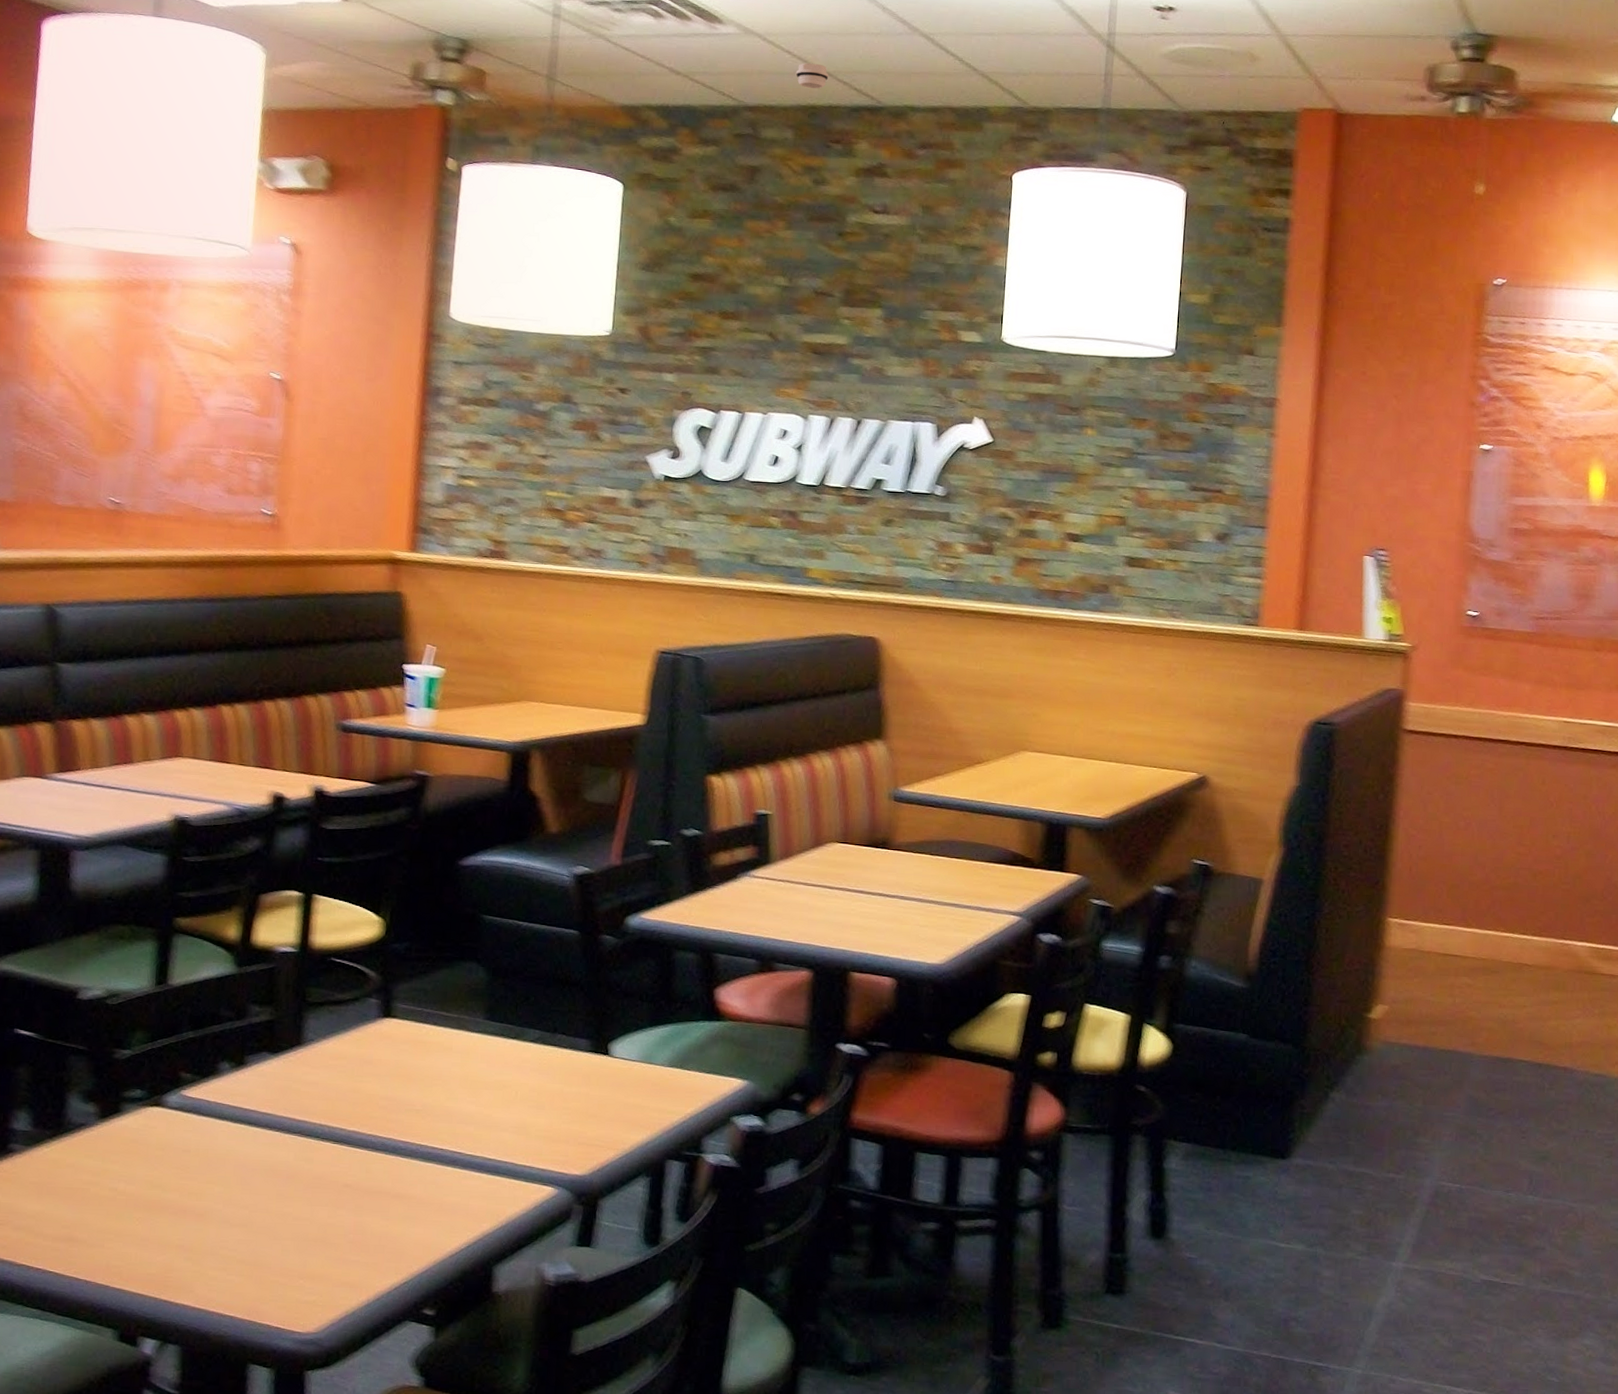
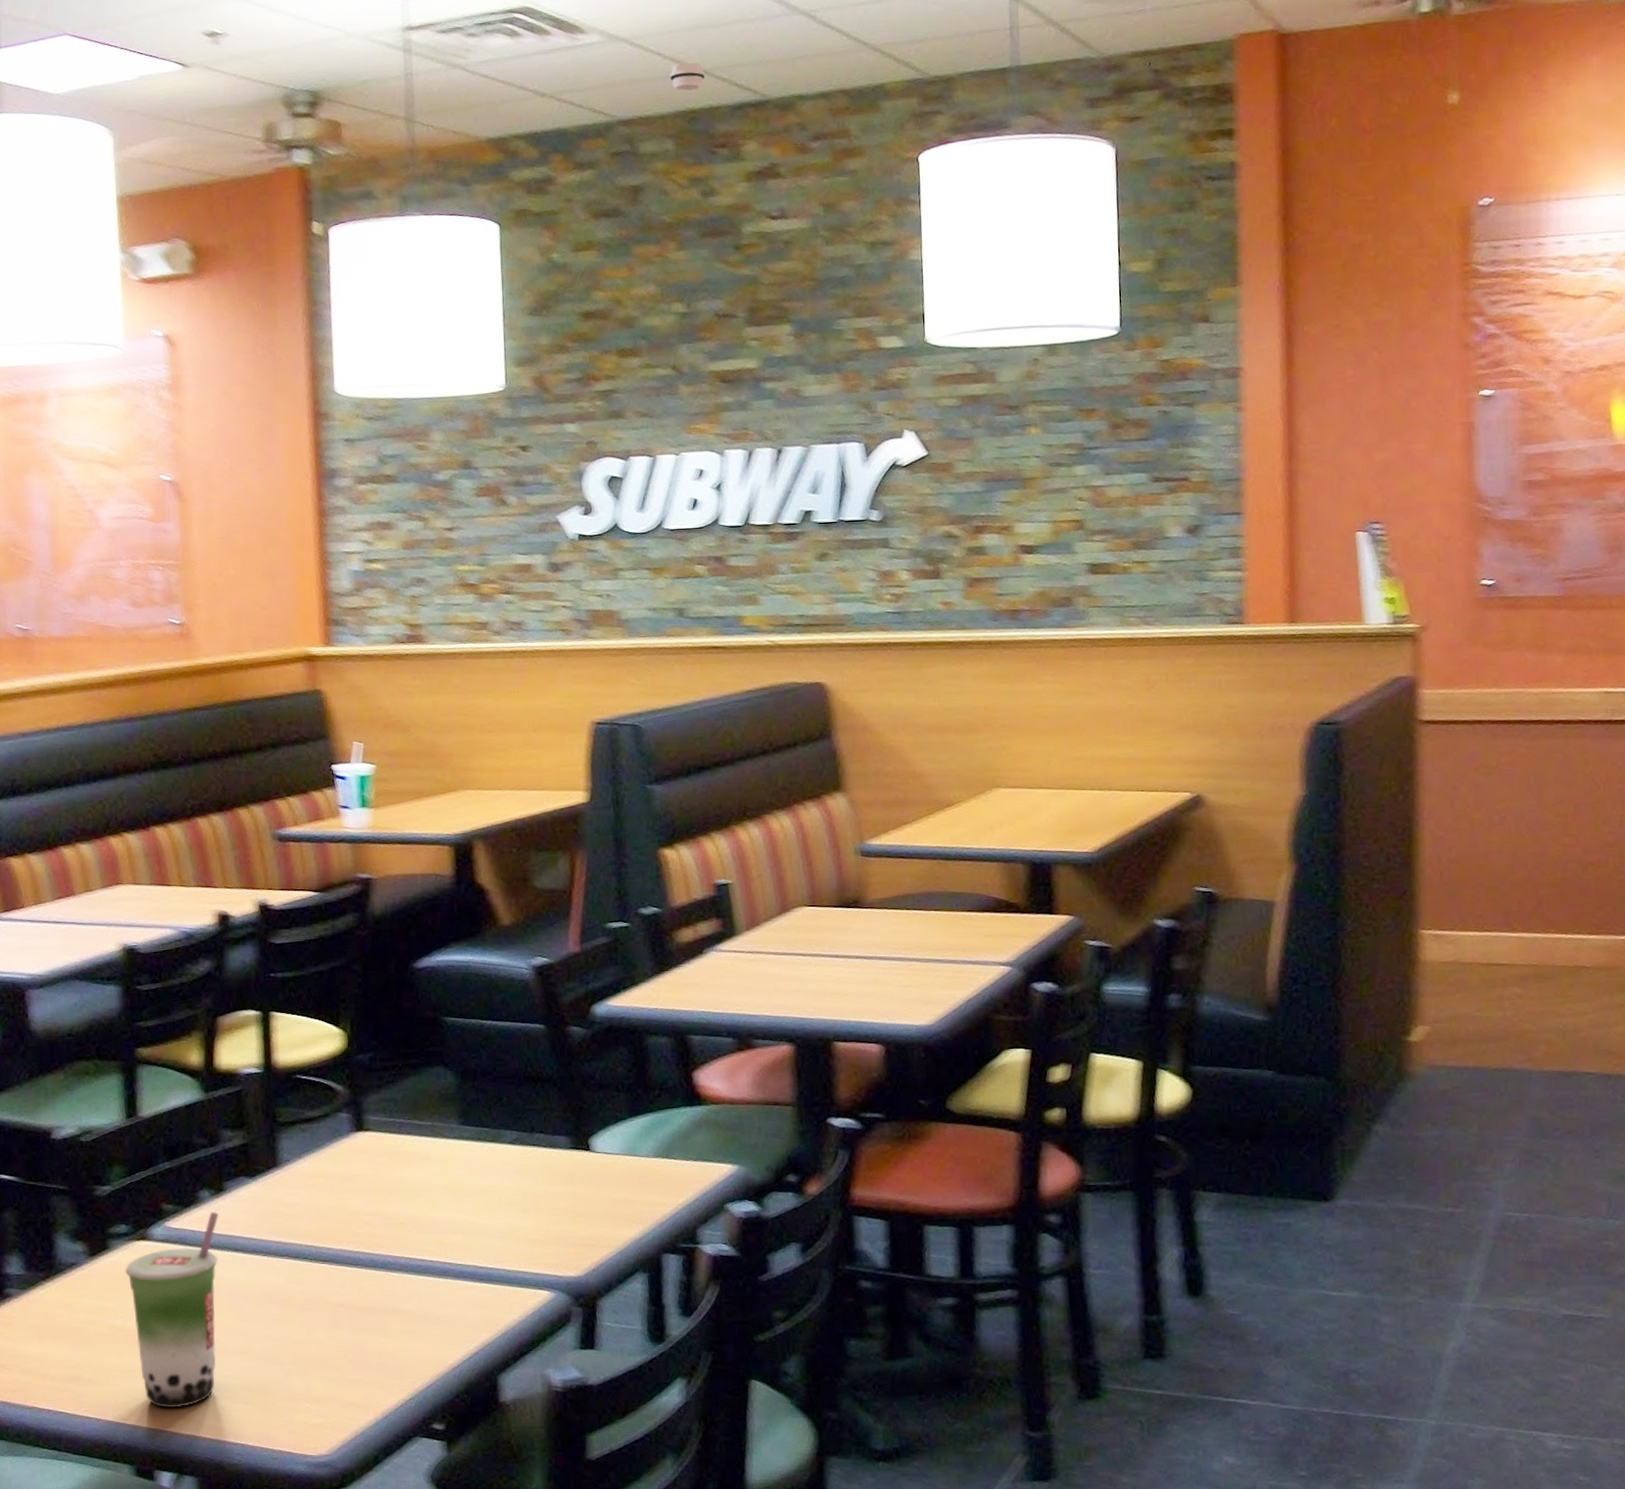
beverage cup: none [134,1084,236,1276] -> present [125,1212,219,1408]

